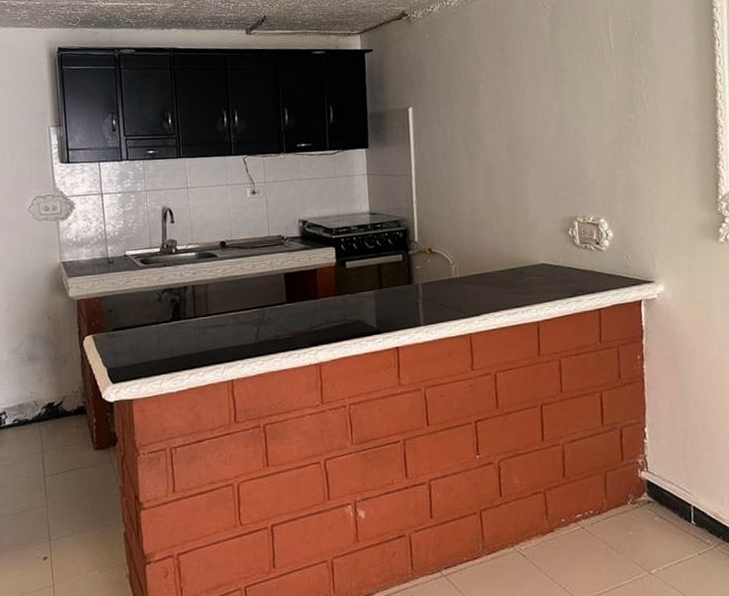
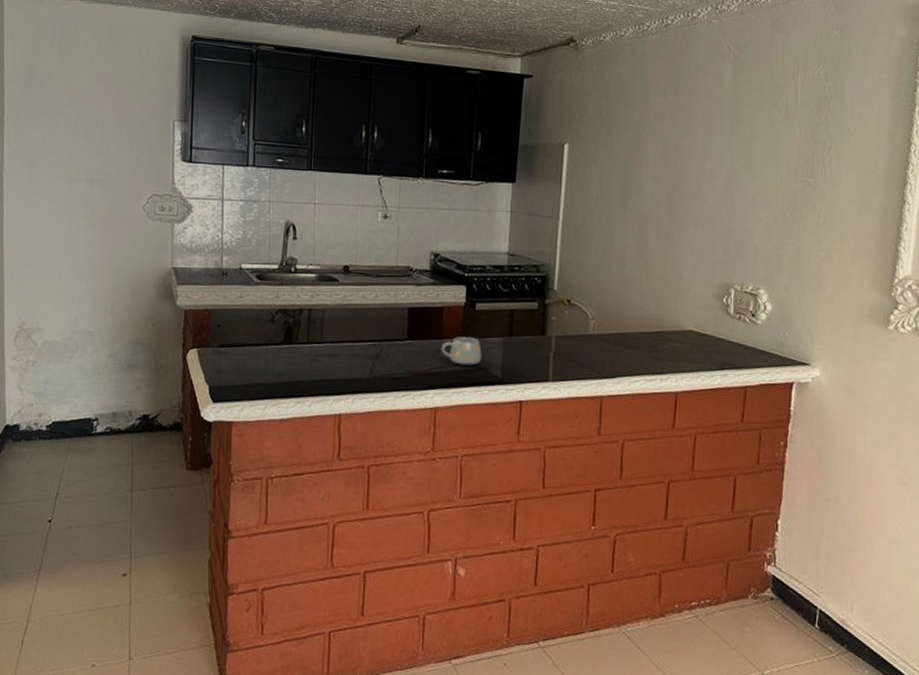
mug: none [318,293,357,321] -> present [441,336,482,366]

